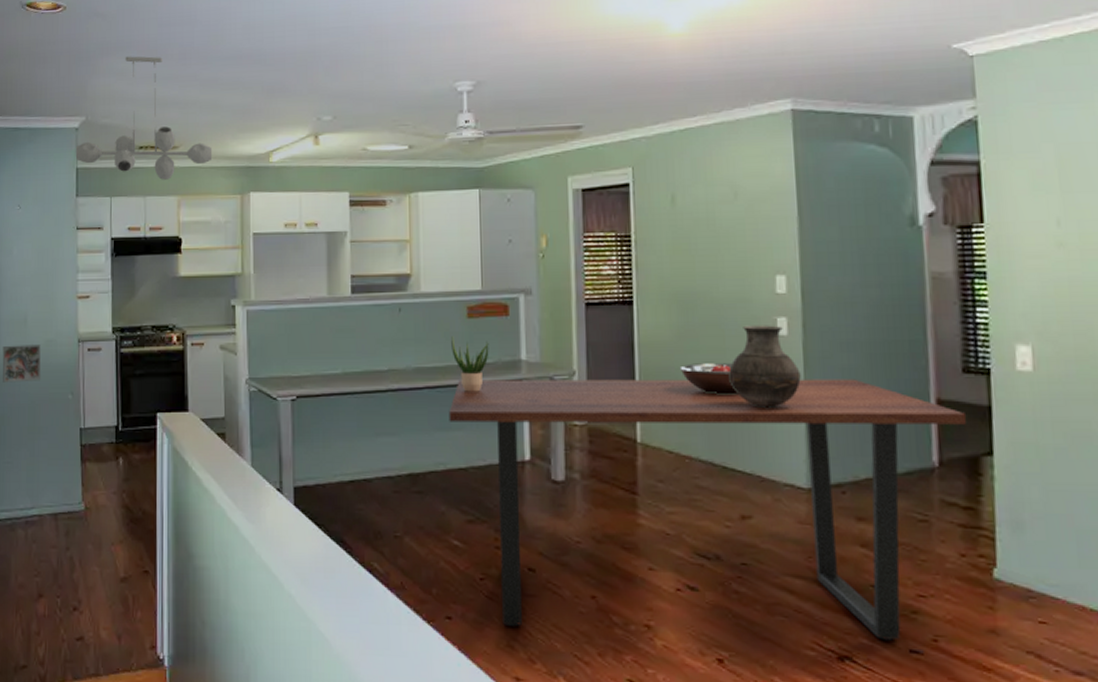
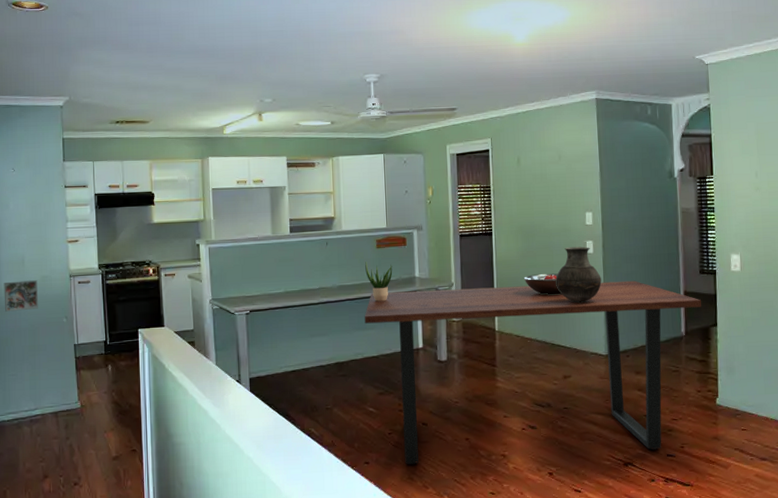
ceiling light fixture: present [76,56,213,180] -> none [62,48,177,148]

